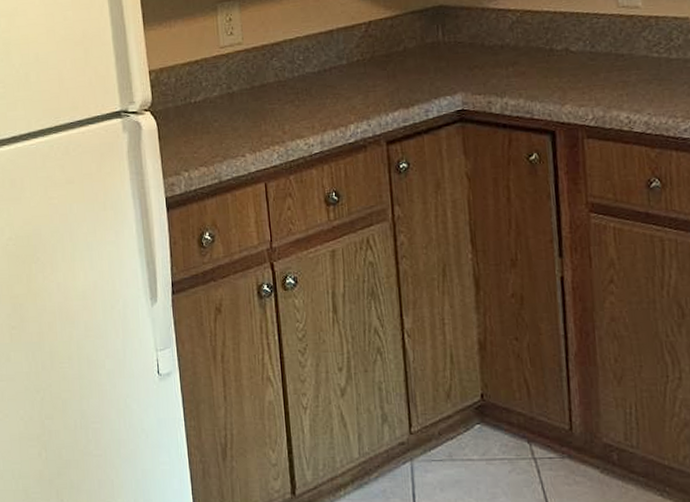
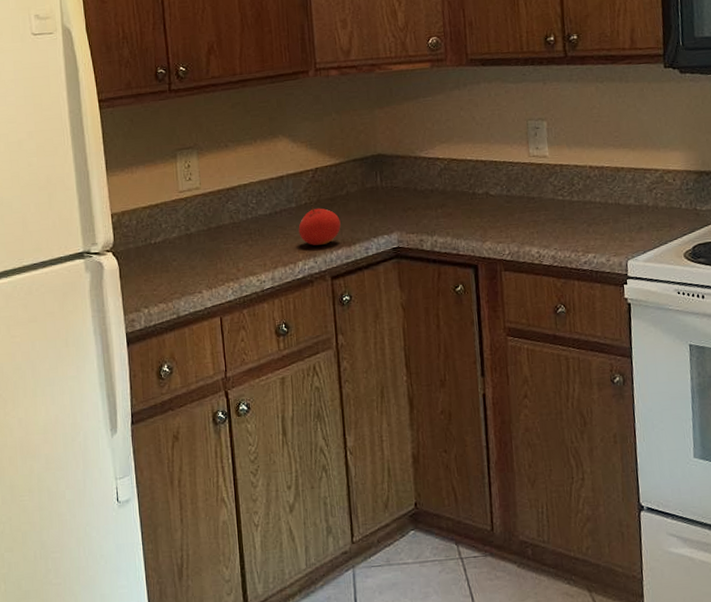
fruit: none [350,63,397,108] -> present [298,206,341,246]

